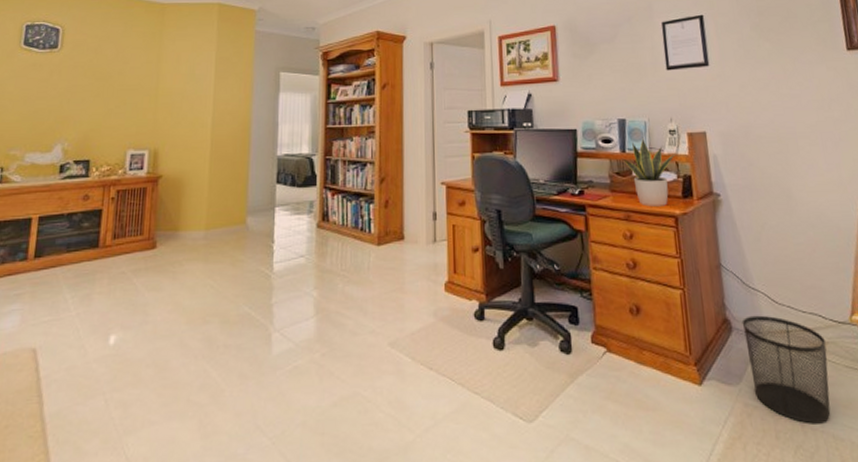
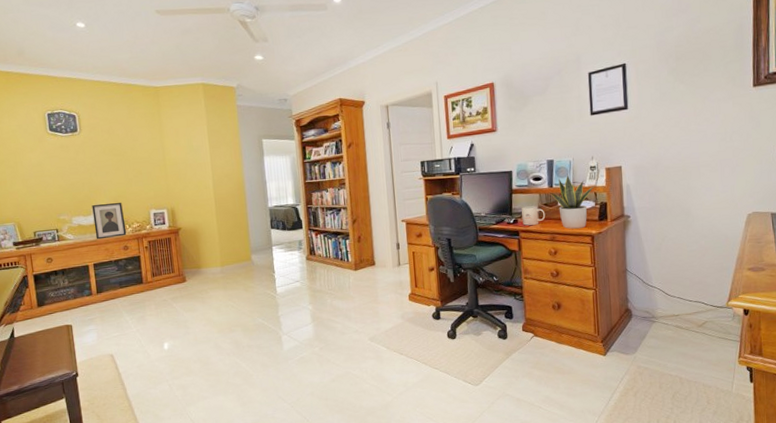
picture frame: none [50,138,93,185] -> present [92,203,127,240]
mug: none [588,174,618,200] -> present [521,206,546,226]
waste bin: present [741,315,831,424] -> none [640,305,706,378]

